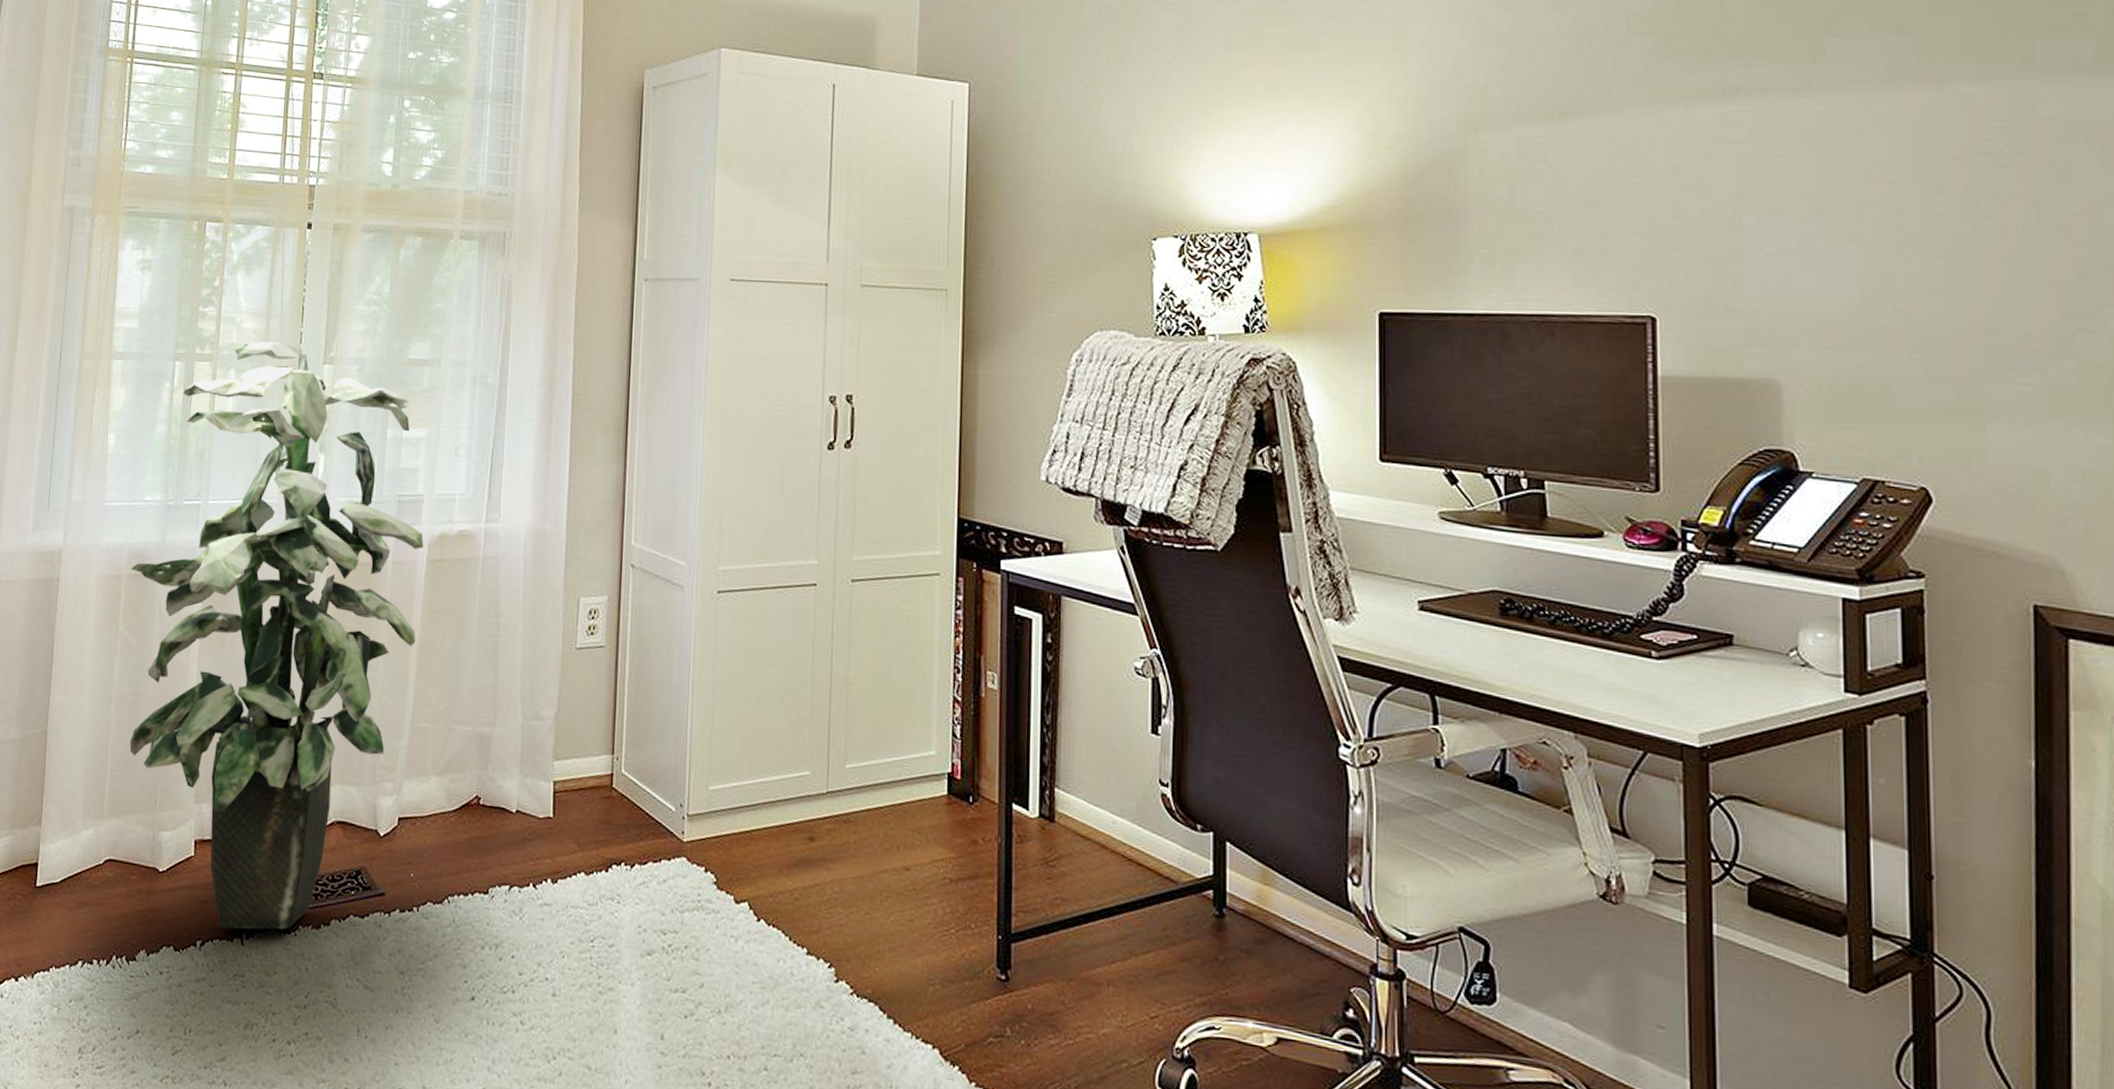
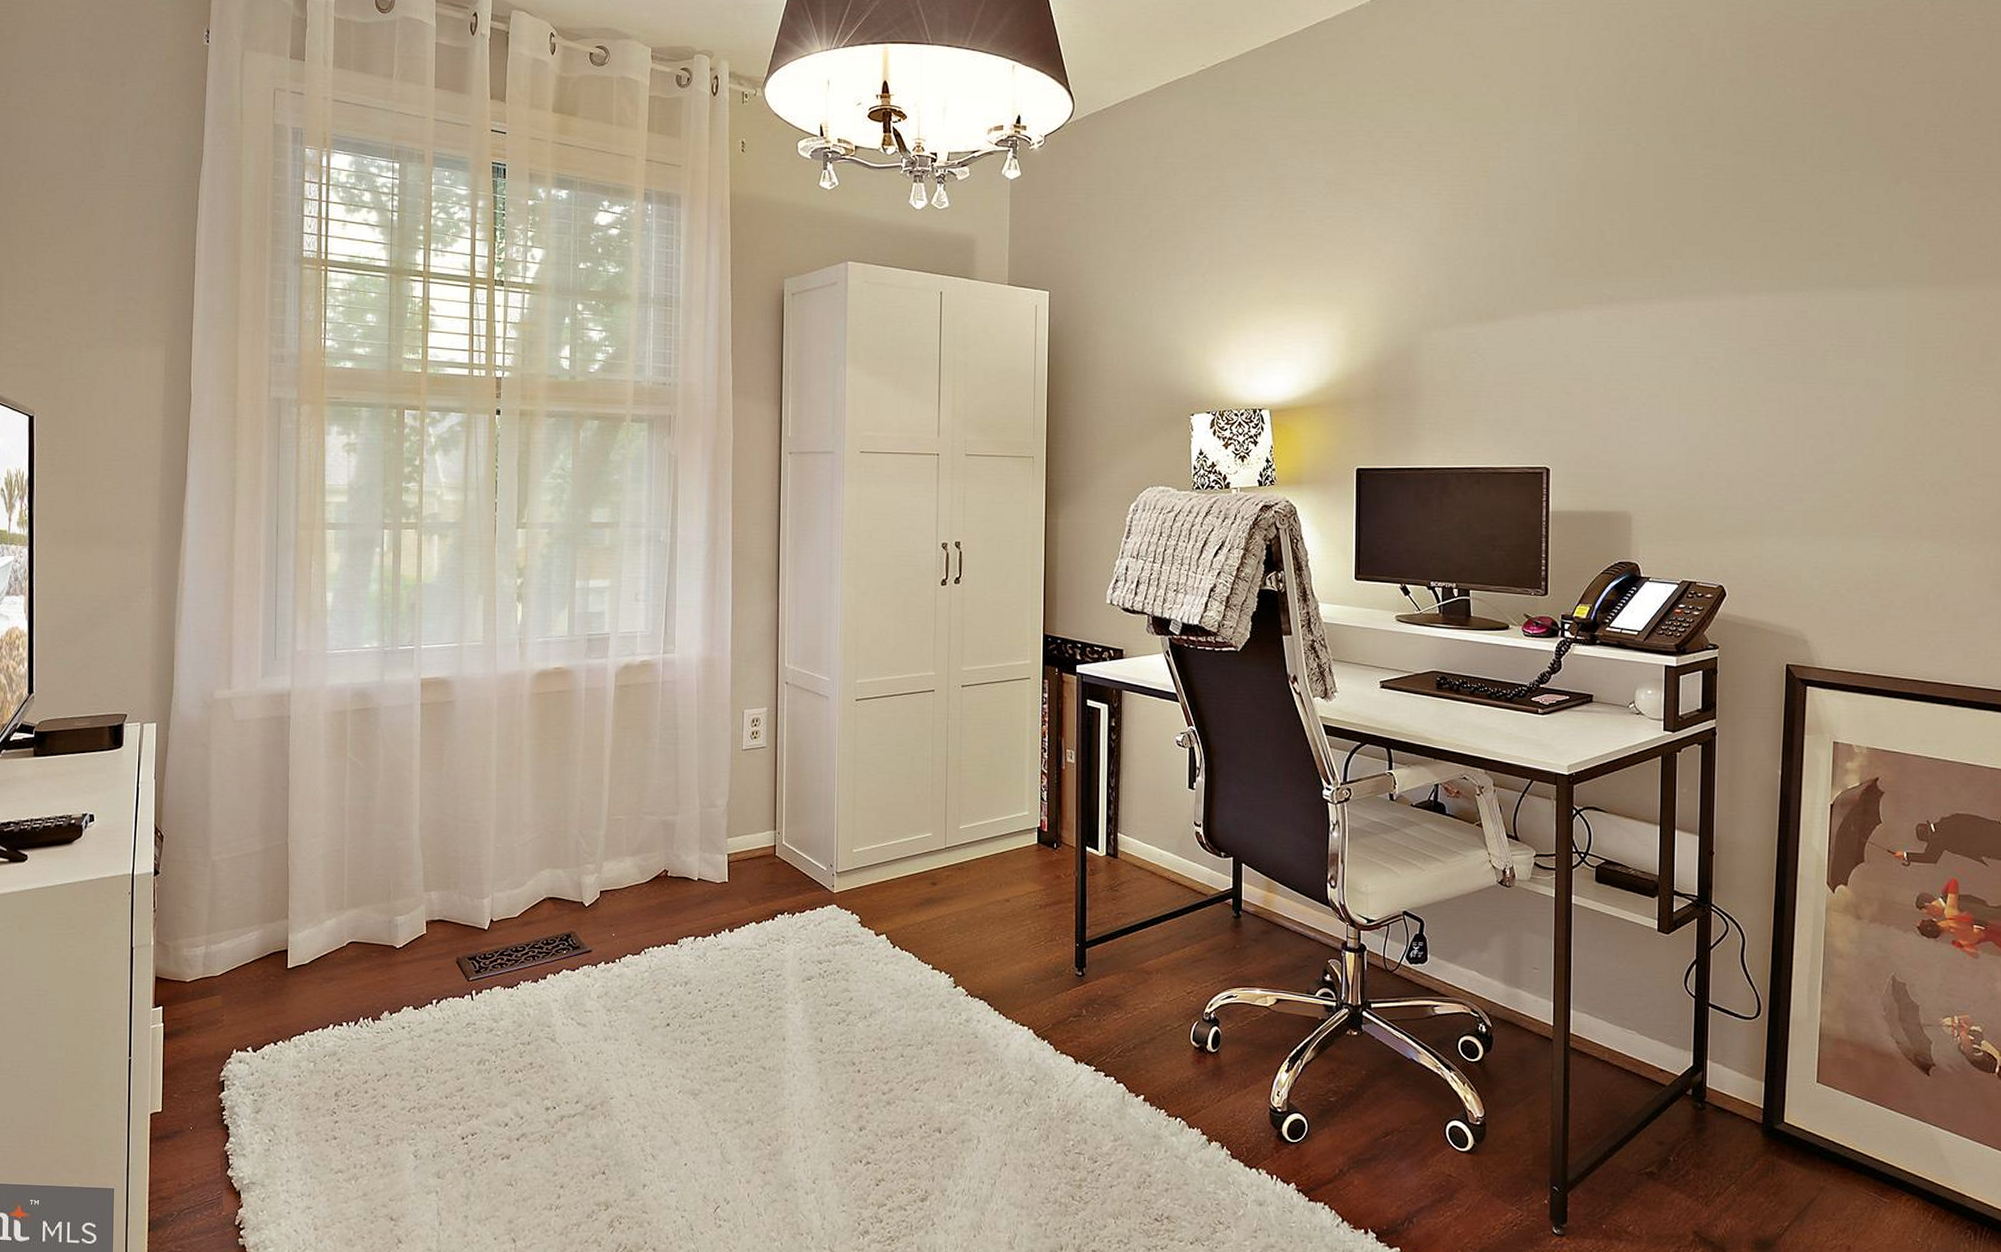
indoor plant: present [130,341,424,930] -> none [354,511,611,989]

